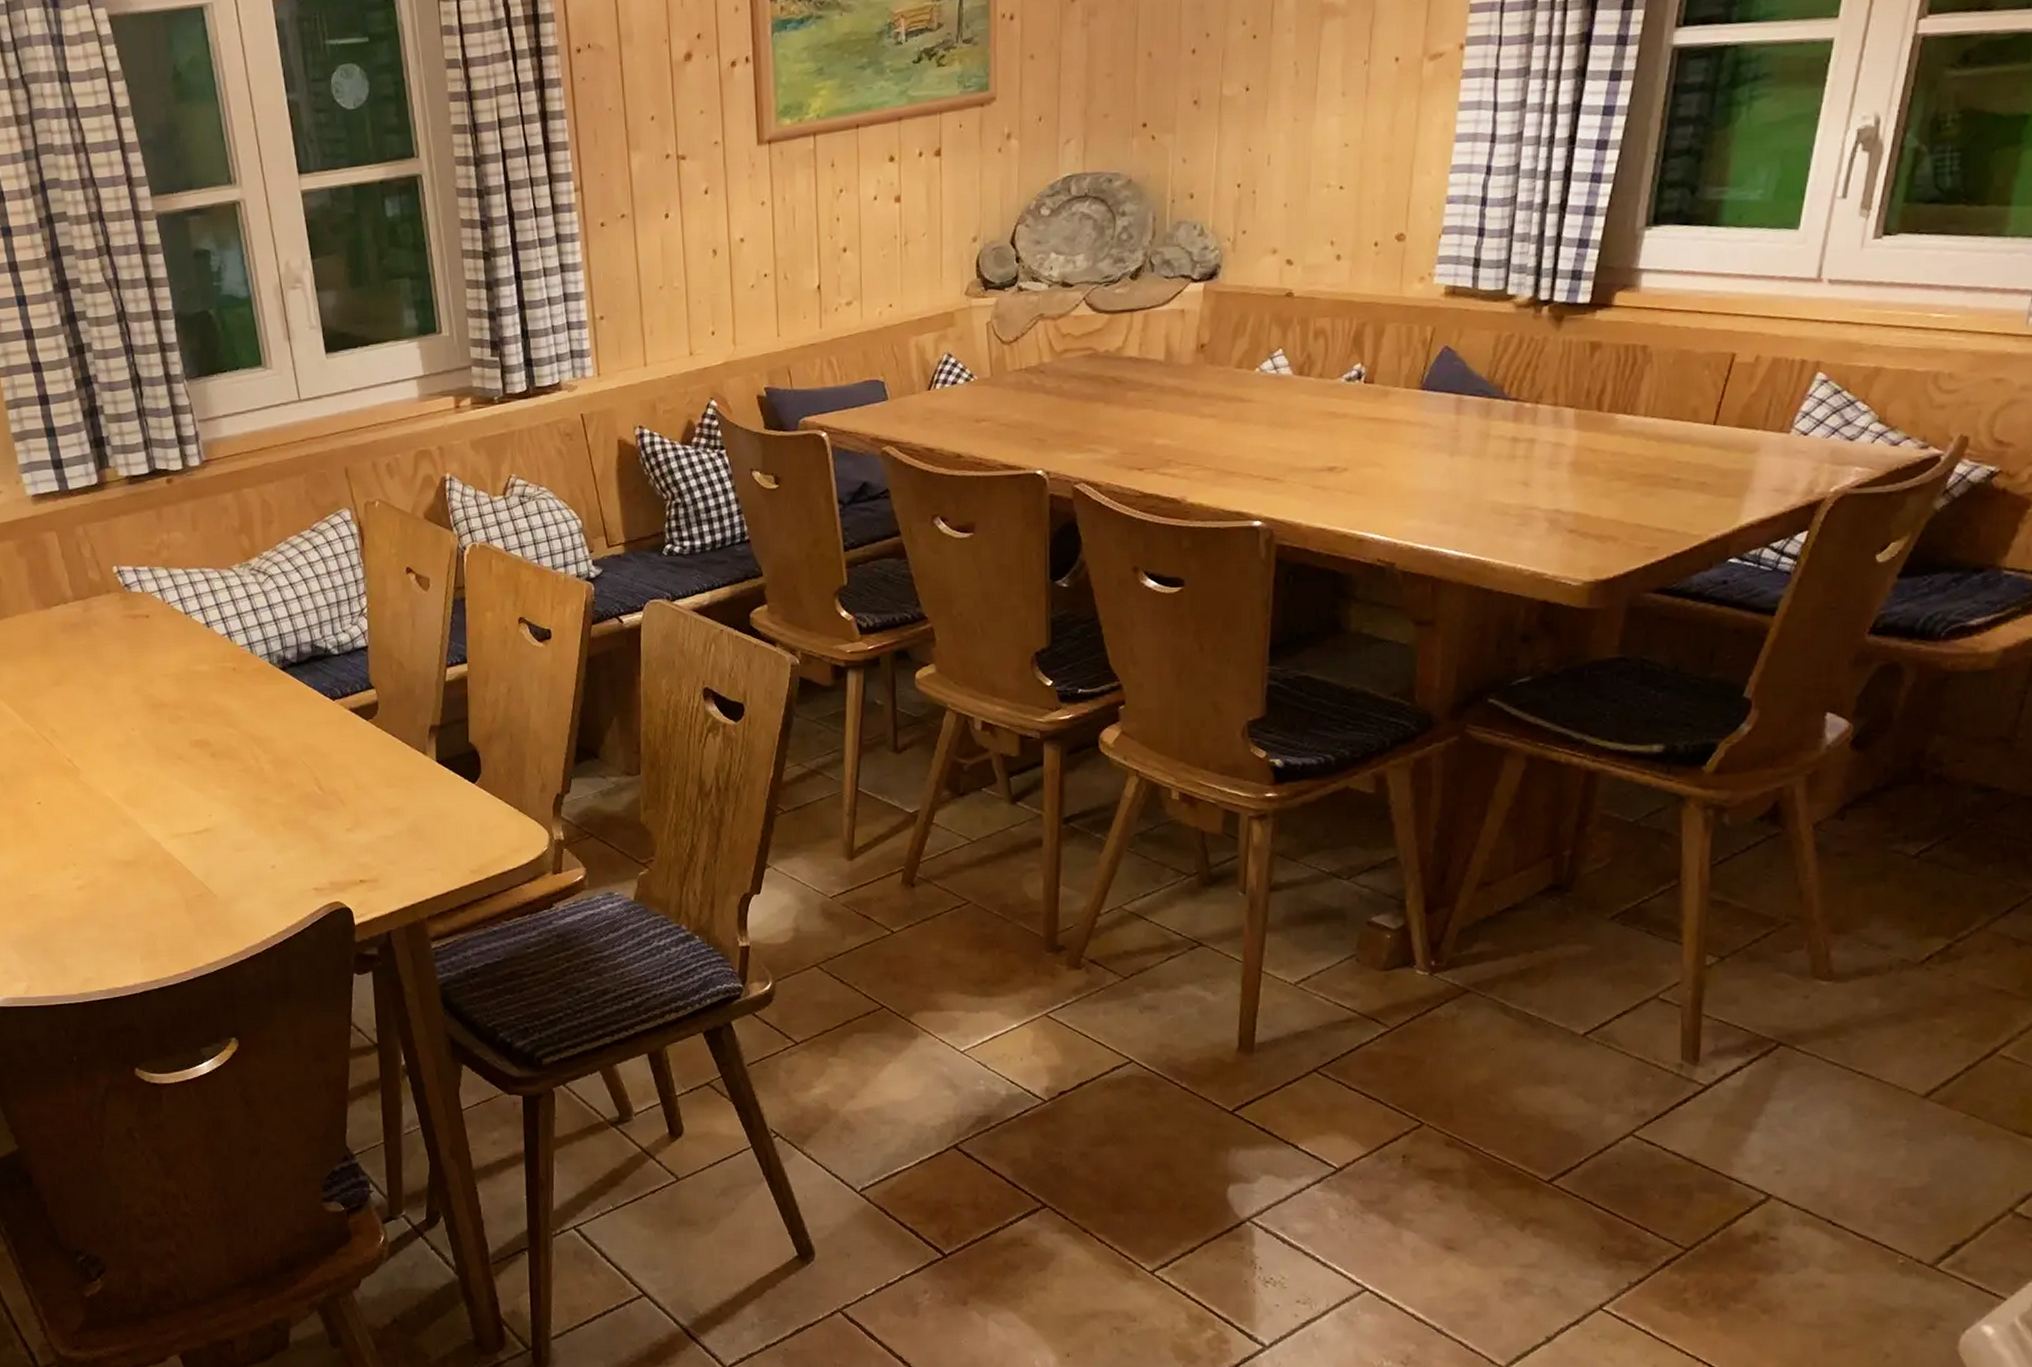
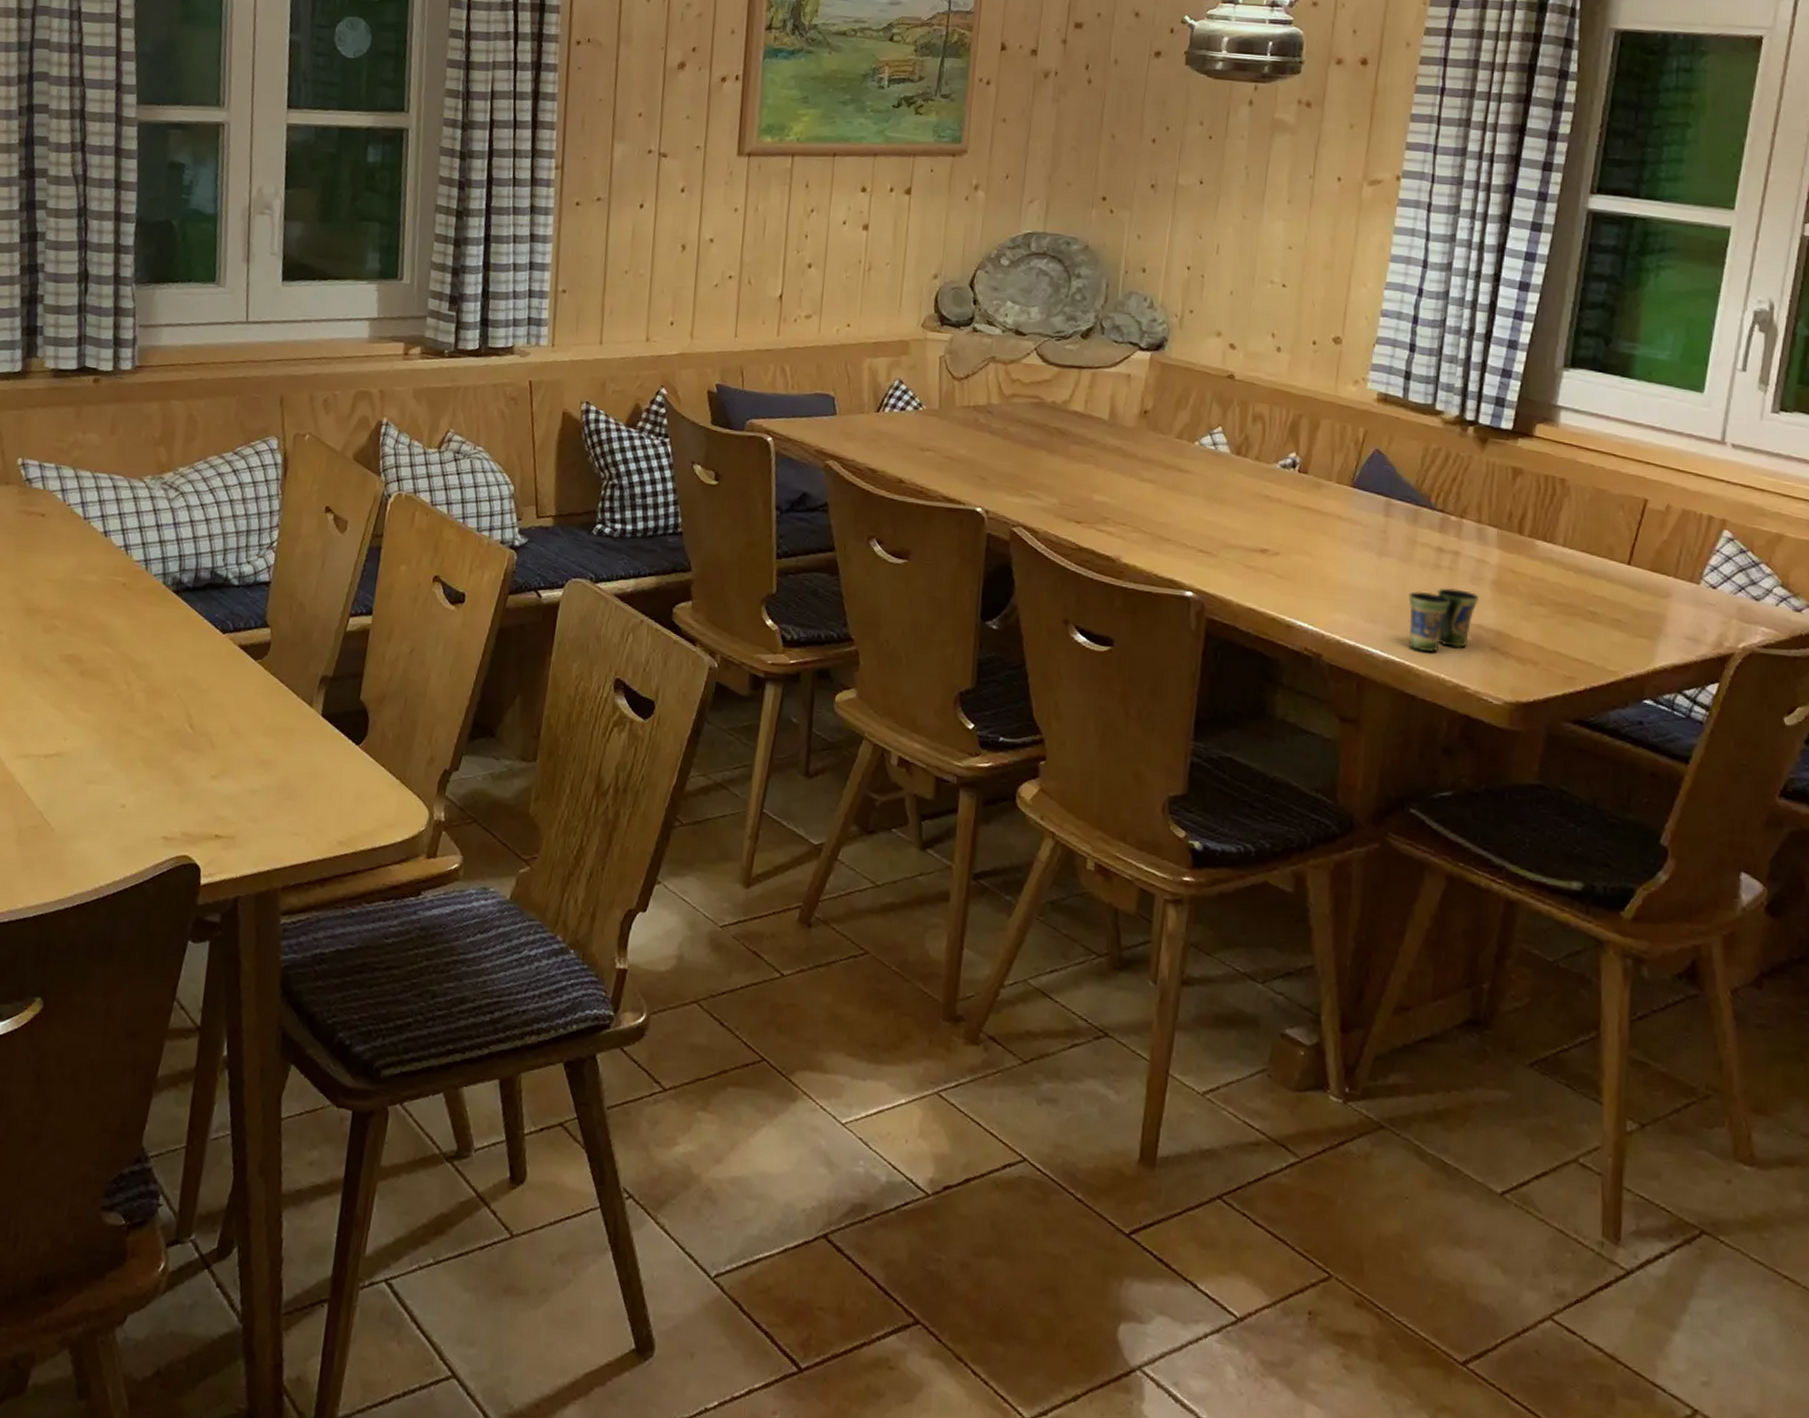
cup: none [1482,477,1556,545] -> present [1408,588,1479,653]

